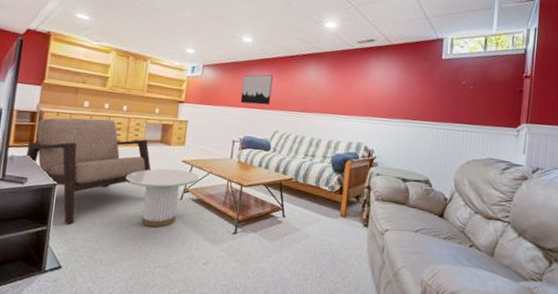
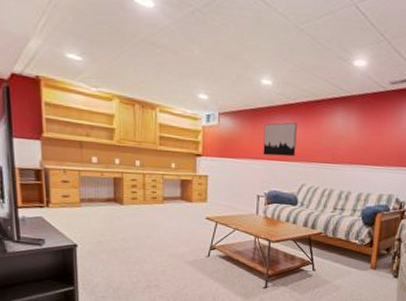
armchair: present [26,117,152,224] -> none [38,175,174,284]
side table: present [125,168,199,228] -> none [147,226,225,285]

